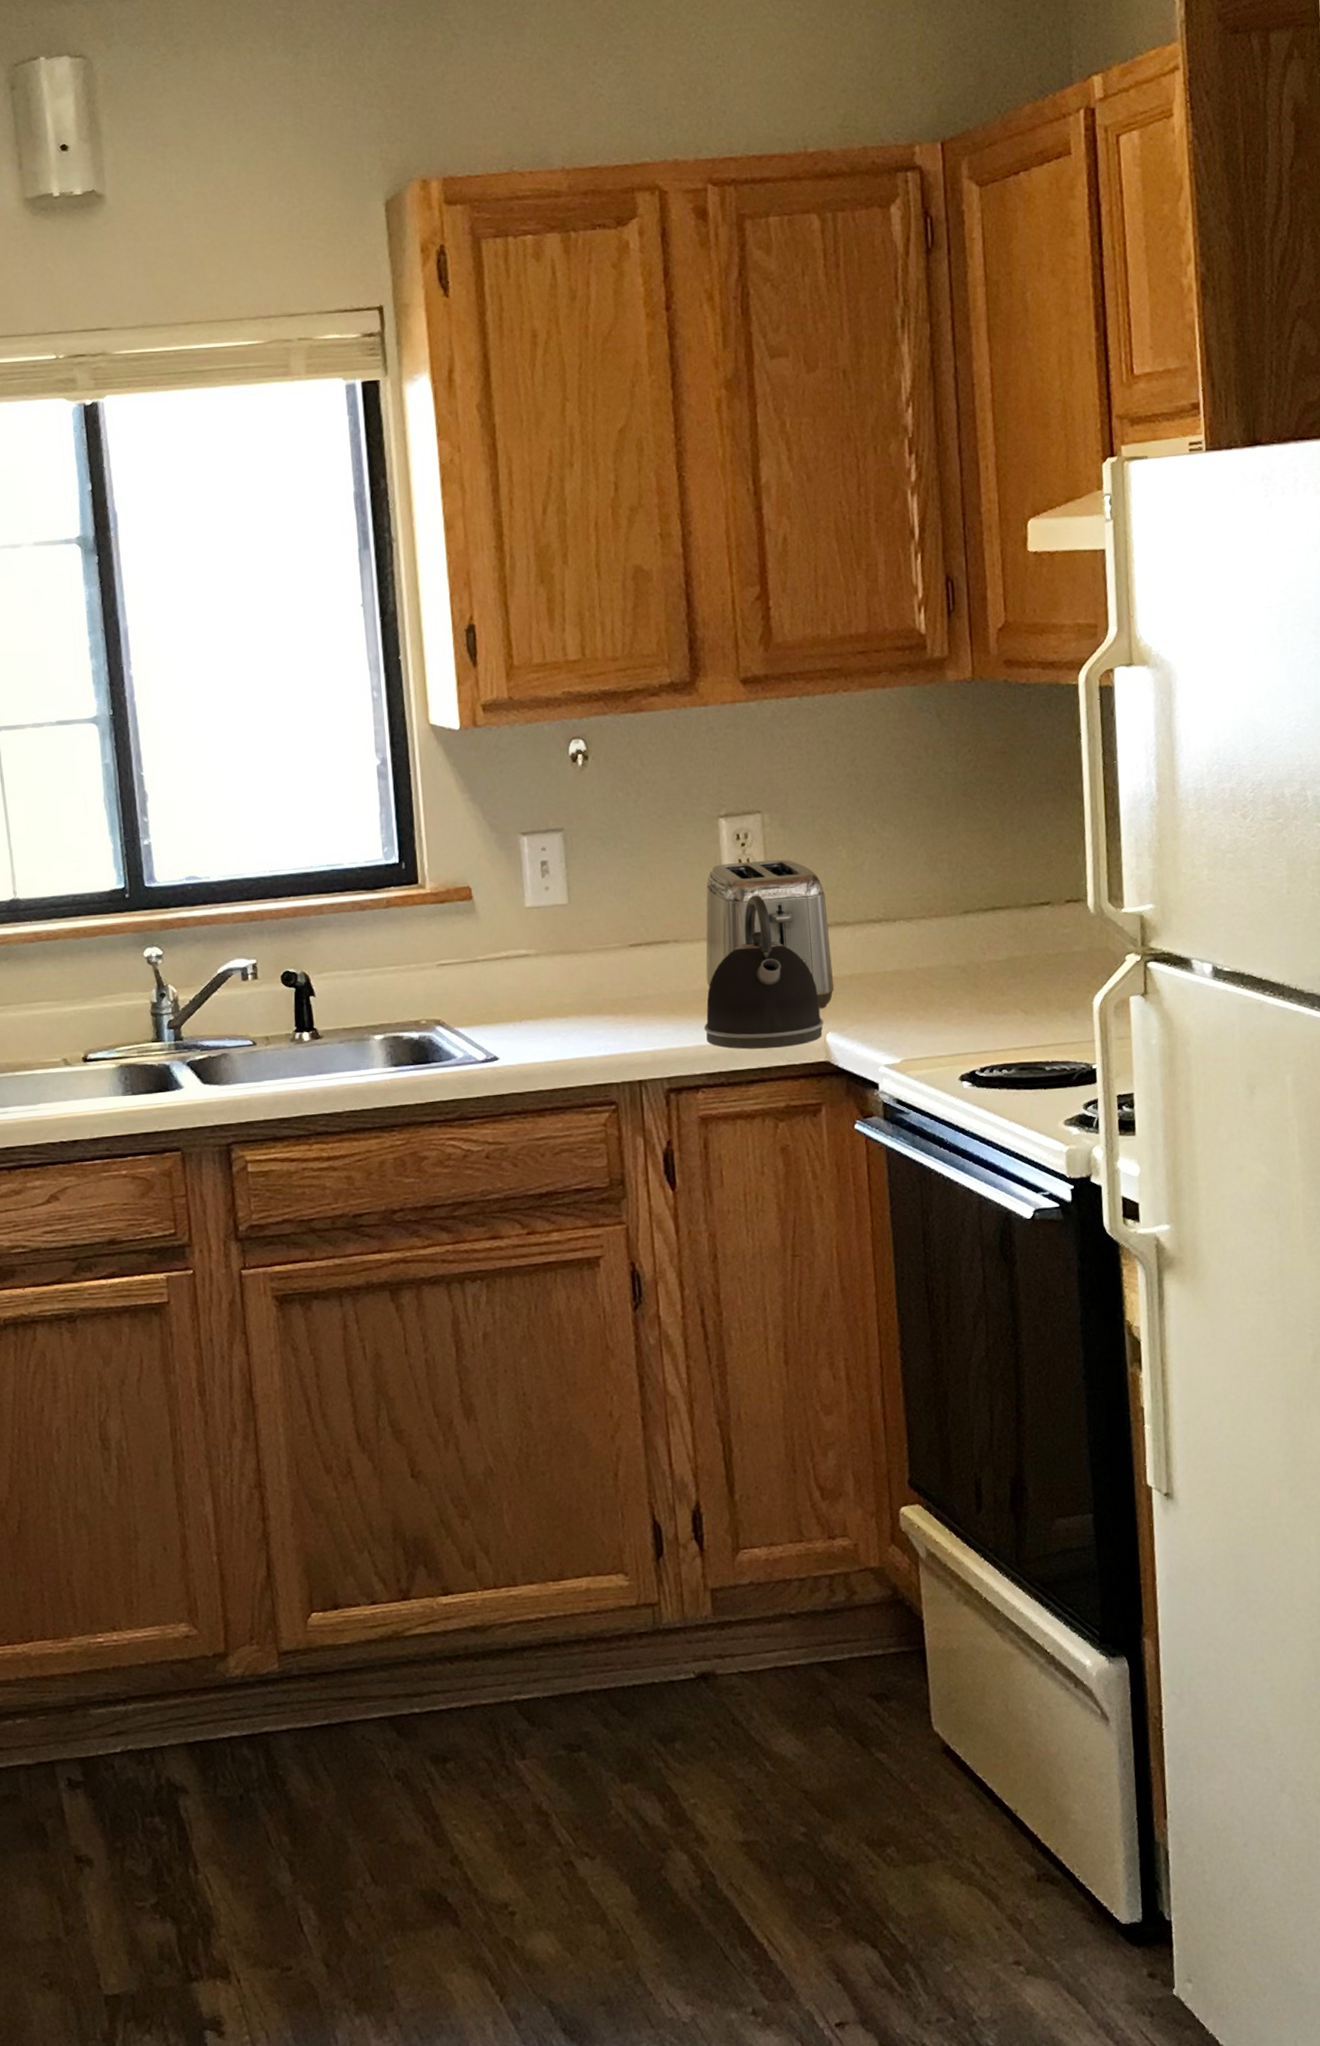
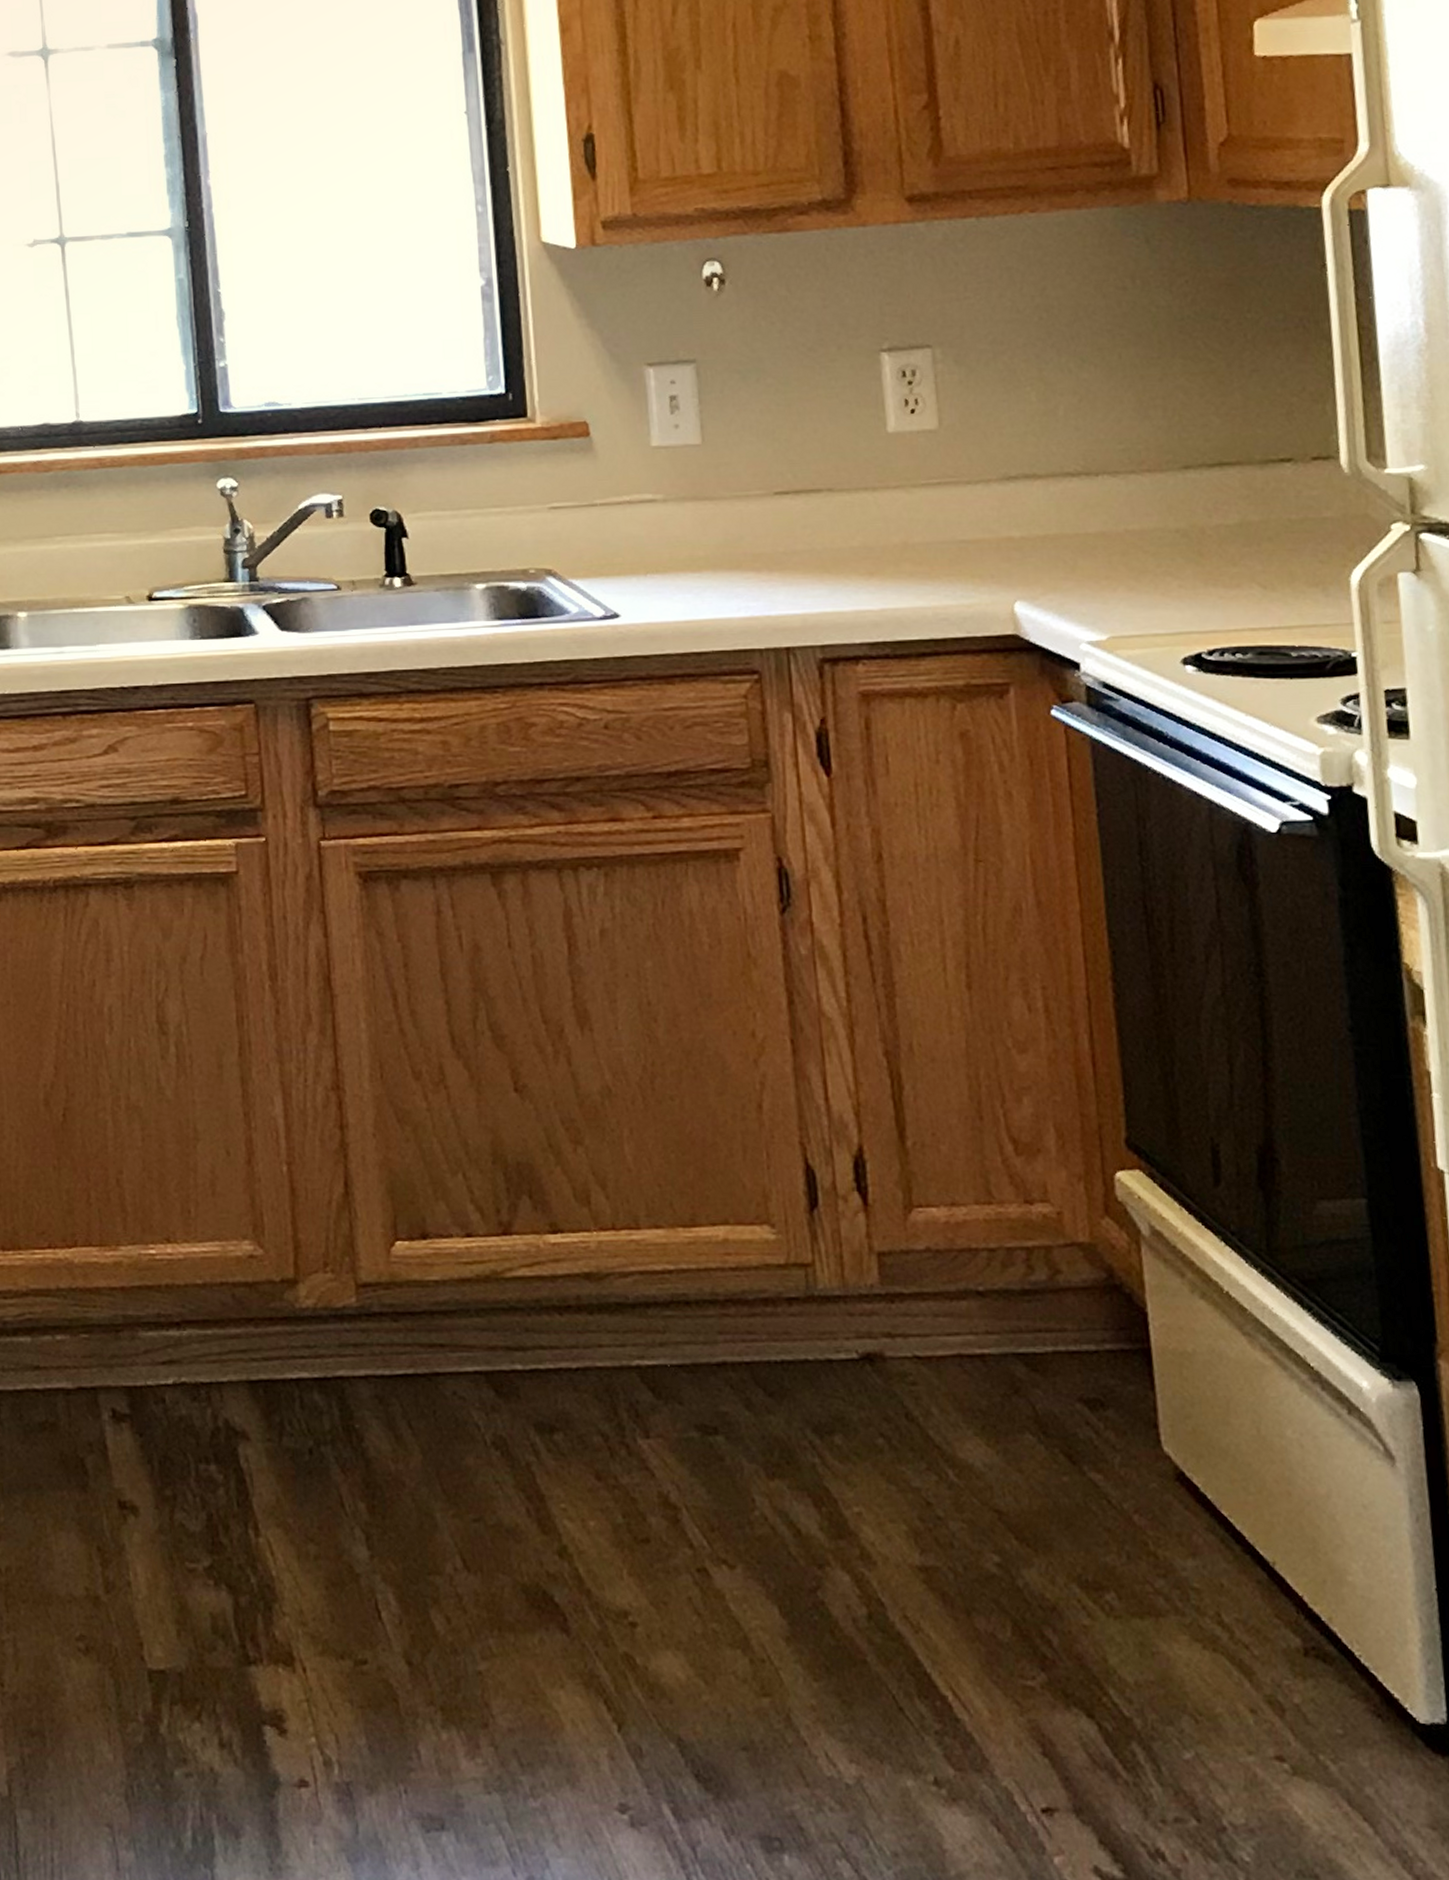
kettle: present [704,895,824,1050] -> none [864,440,1012,618]
toaster: present [705,859,835,1008] -> none [865,400,1024,573]

